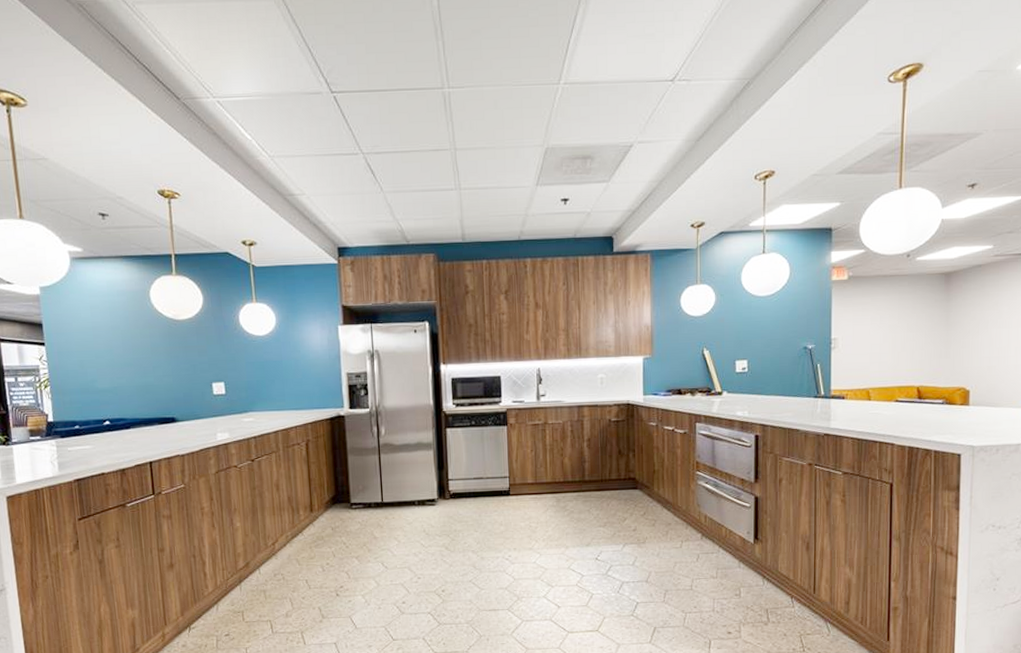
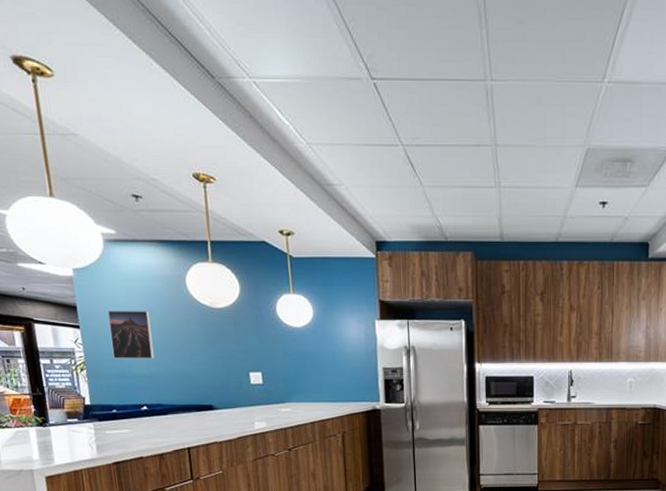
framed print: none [72,325,118,374] -> present [107,310,155,360]

